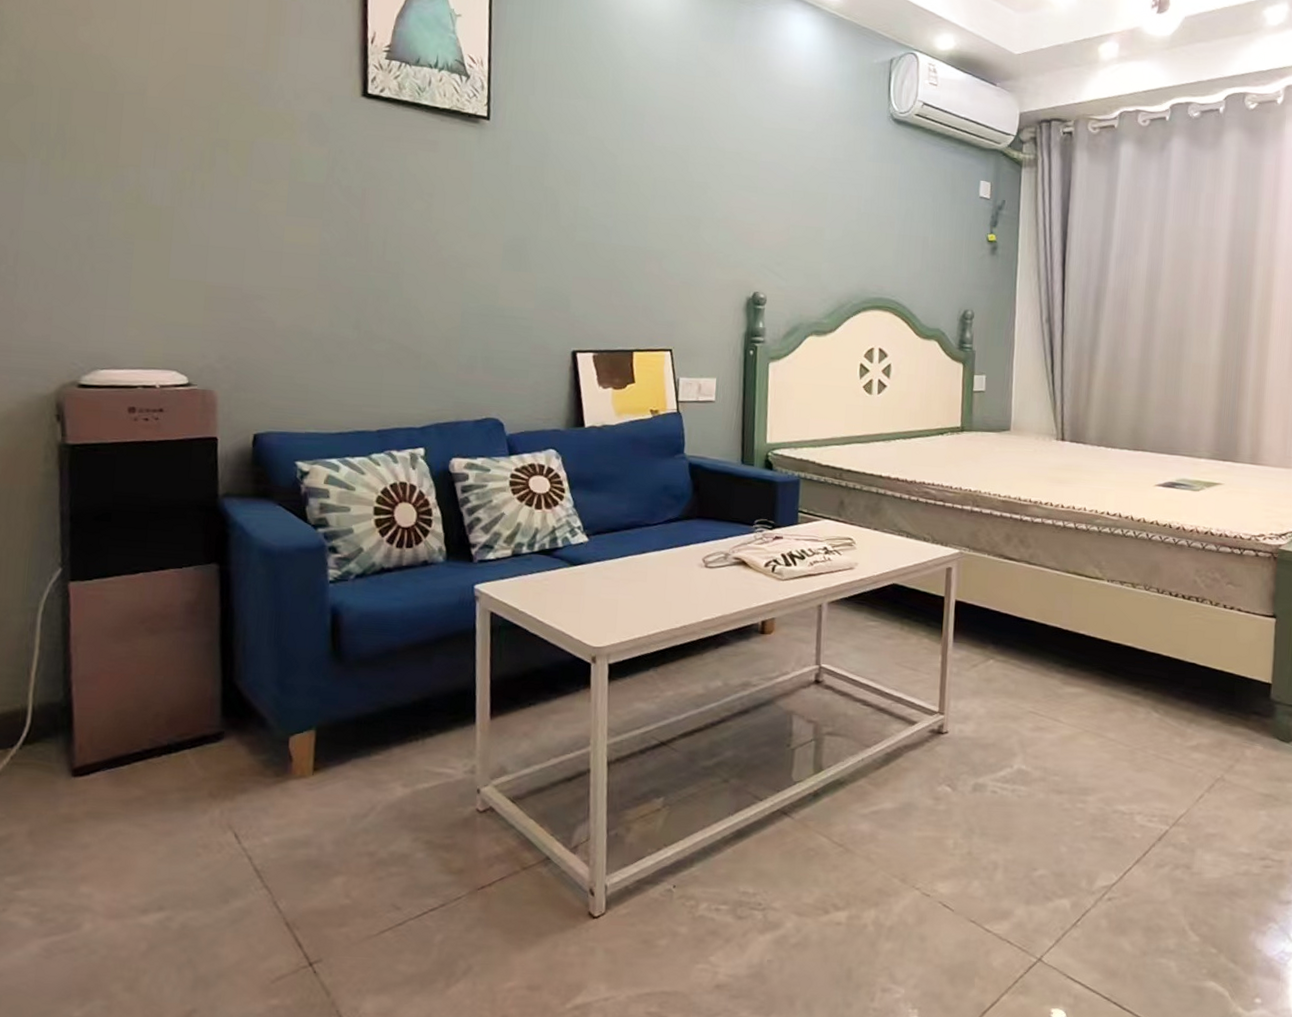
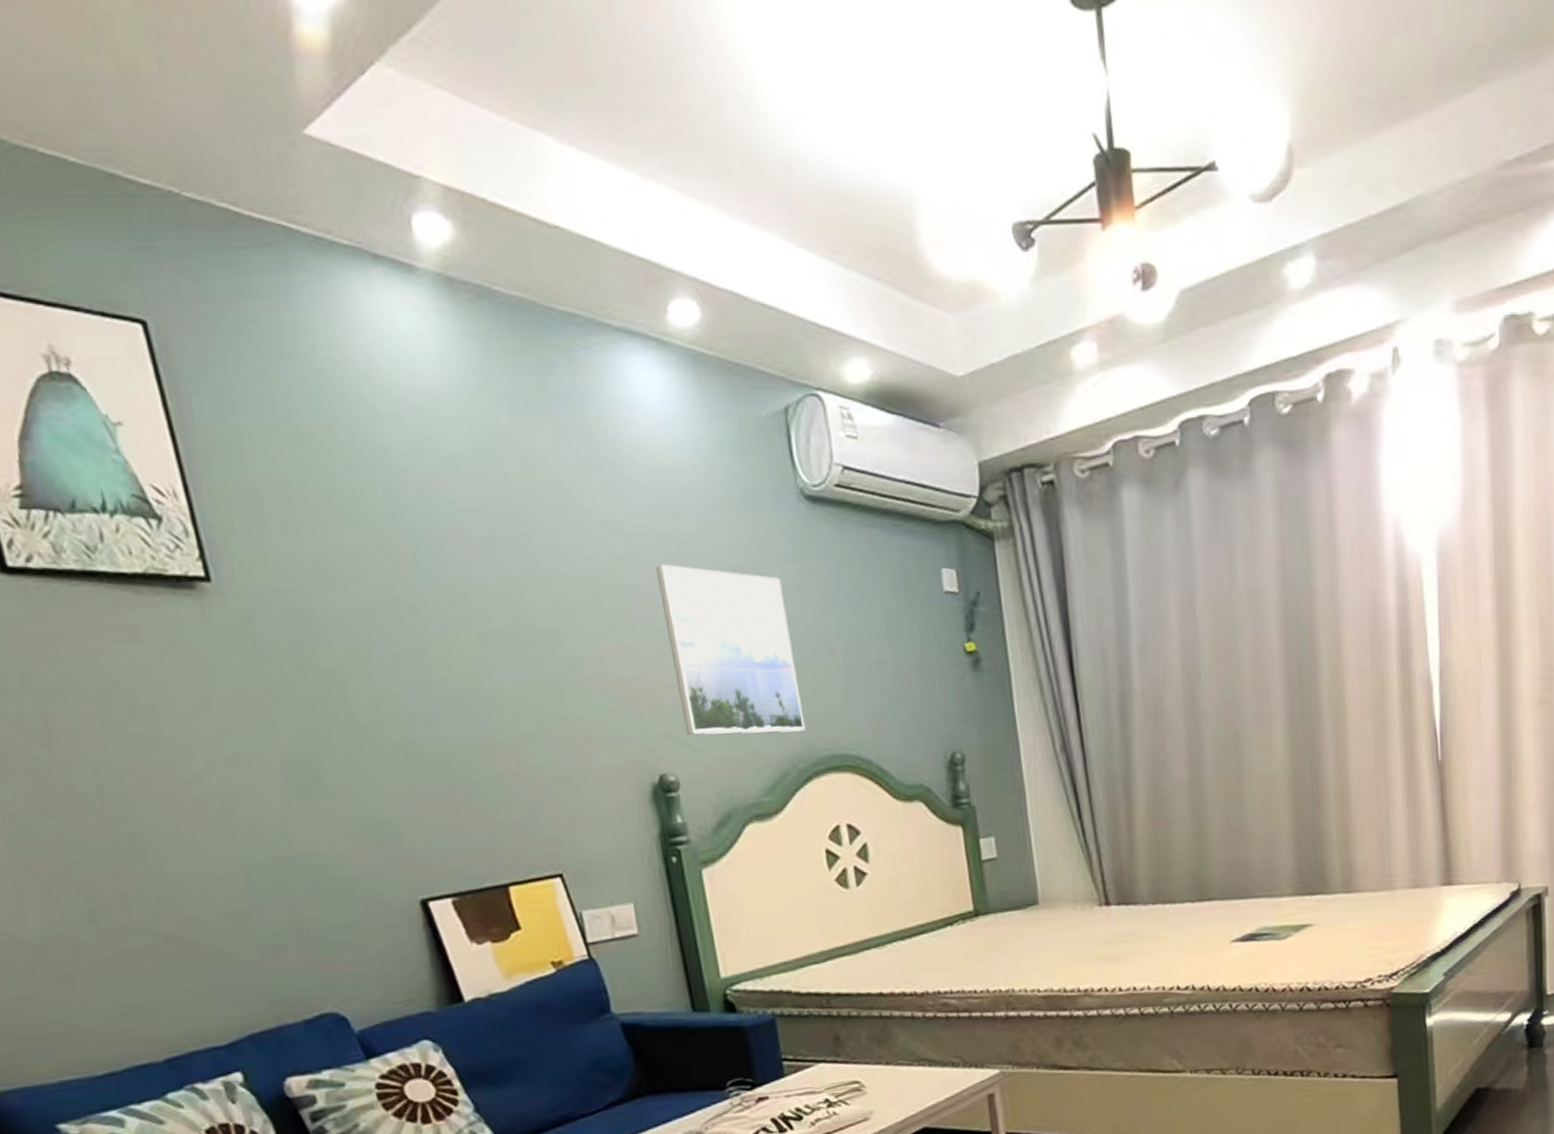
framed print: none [778,150,865,278] -> present [656,563,806,736]

